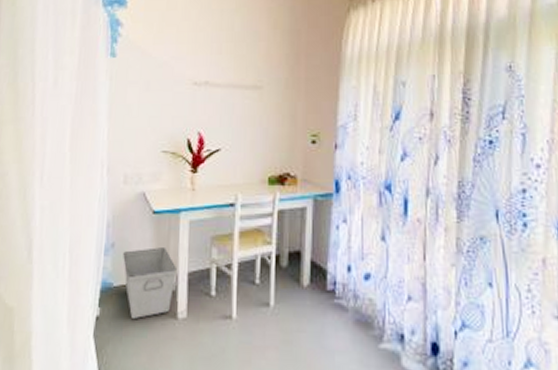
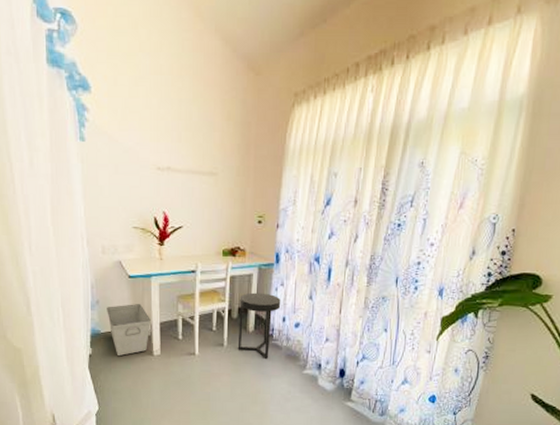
side table: none [288,232,344,325] -> present [237,292,281,359]

